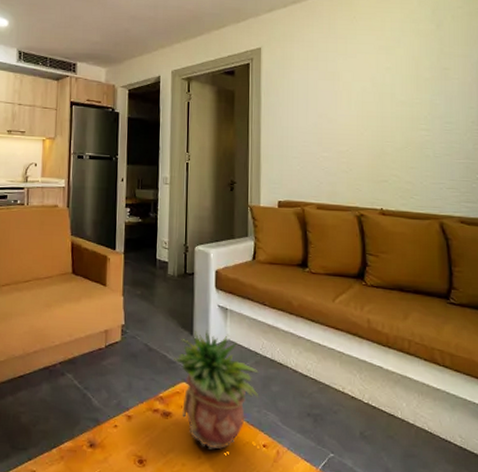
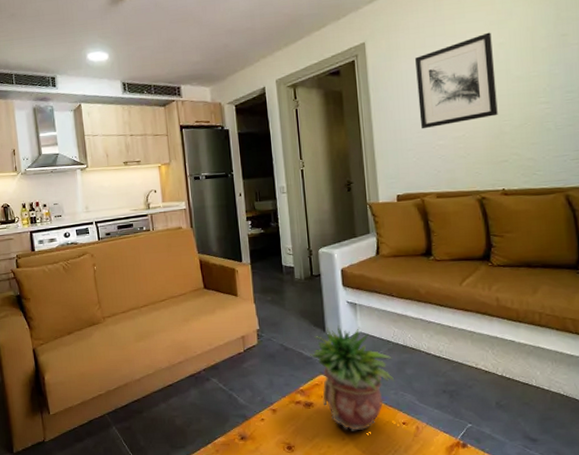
wall art: none [307,56,381,139] -> present [415,32,498,129]

